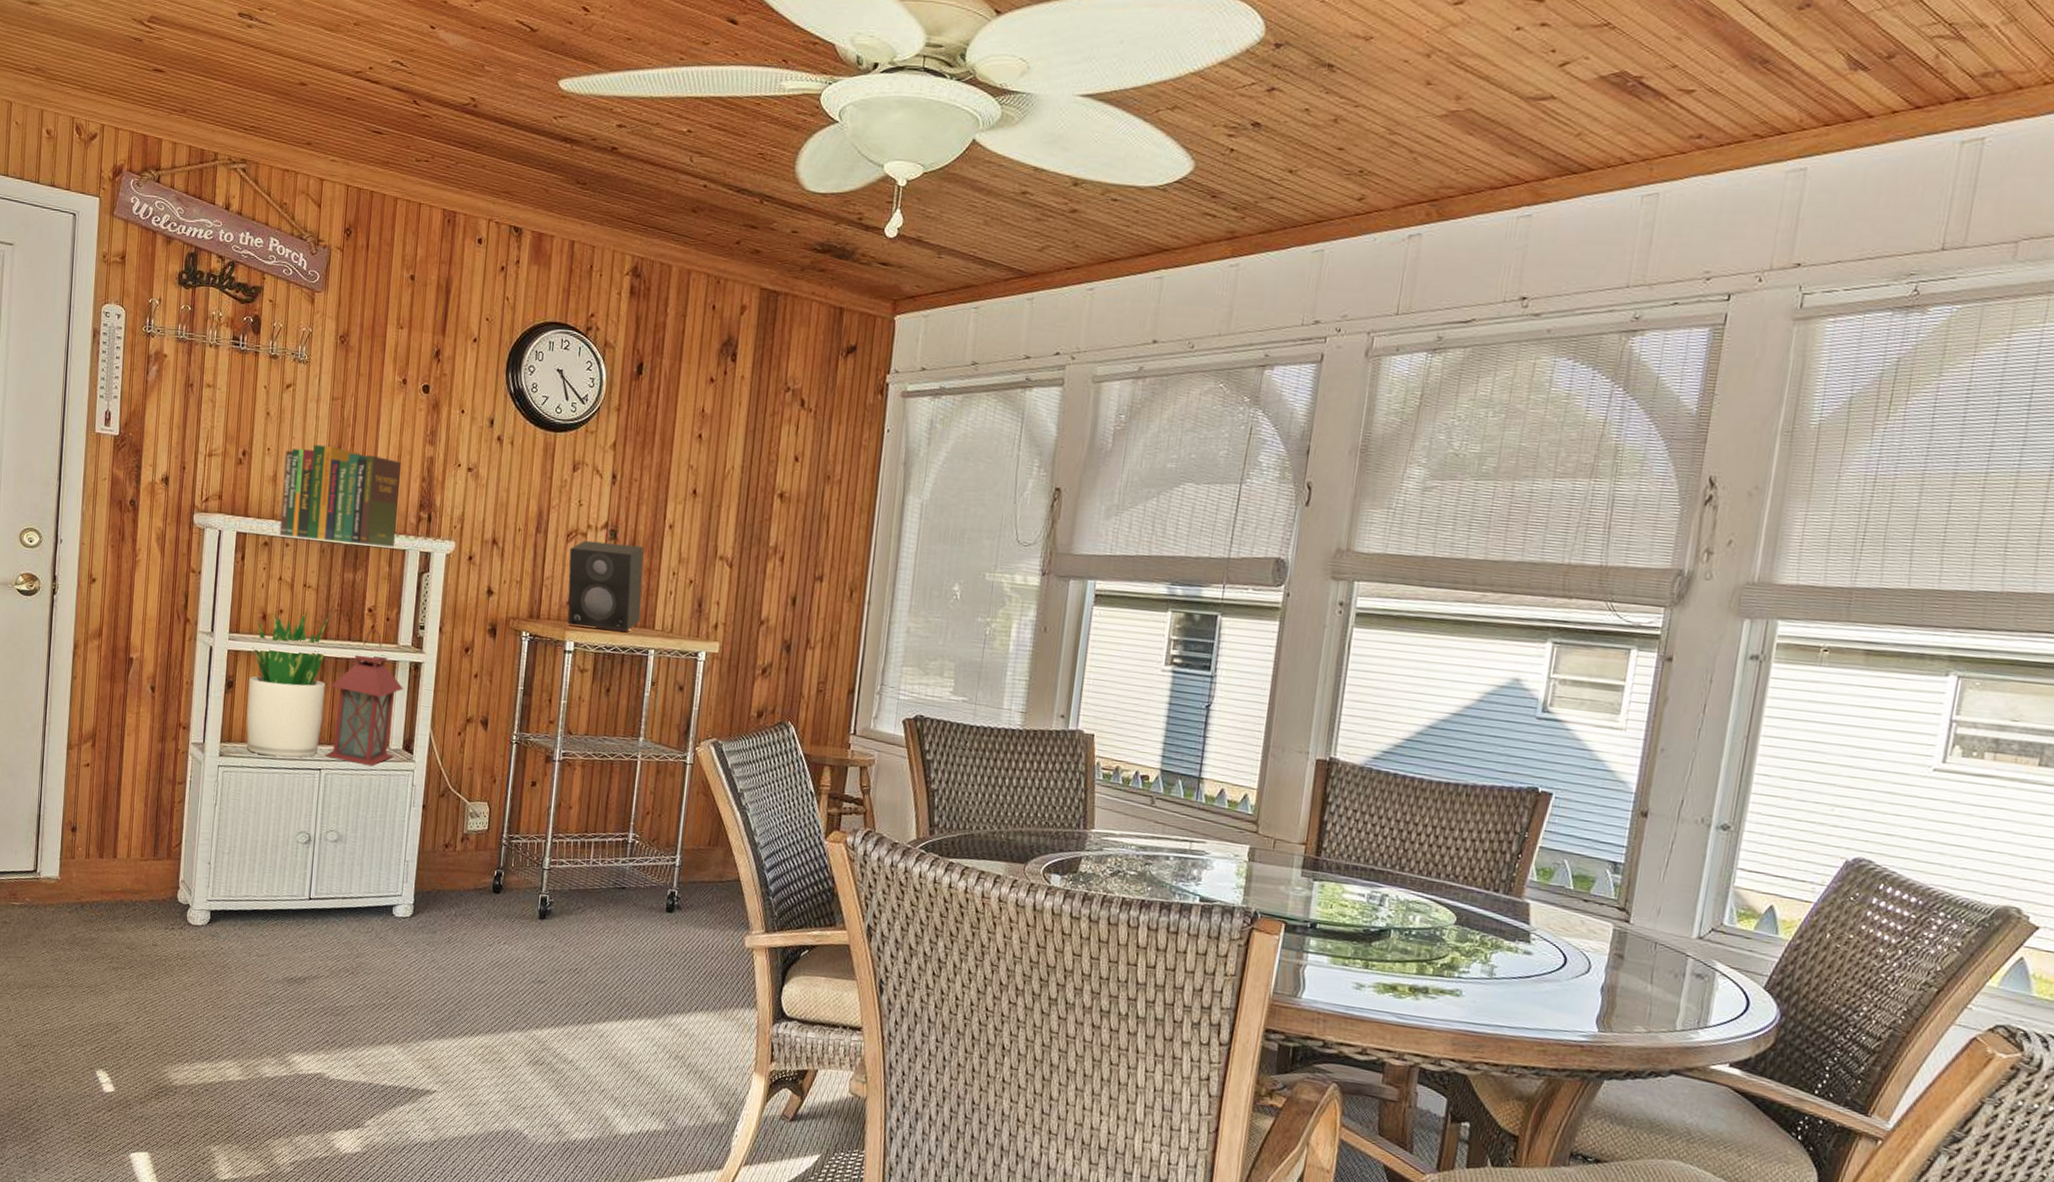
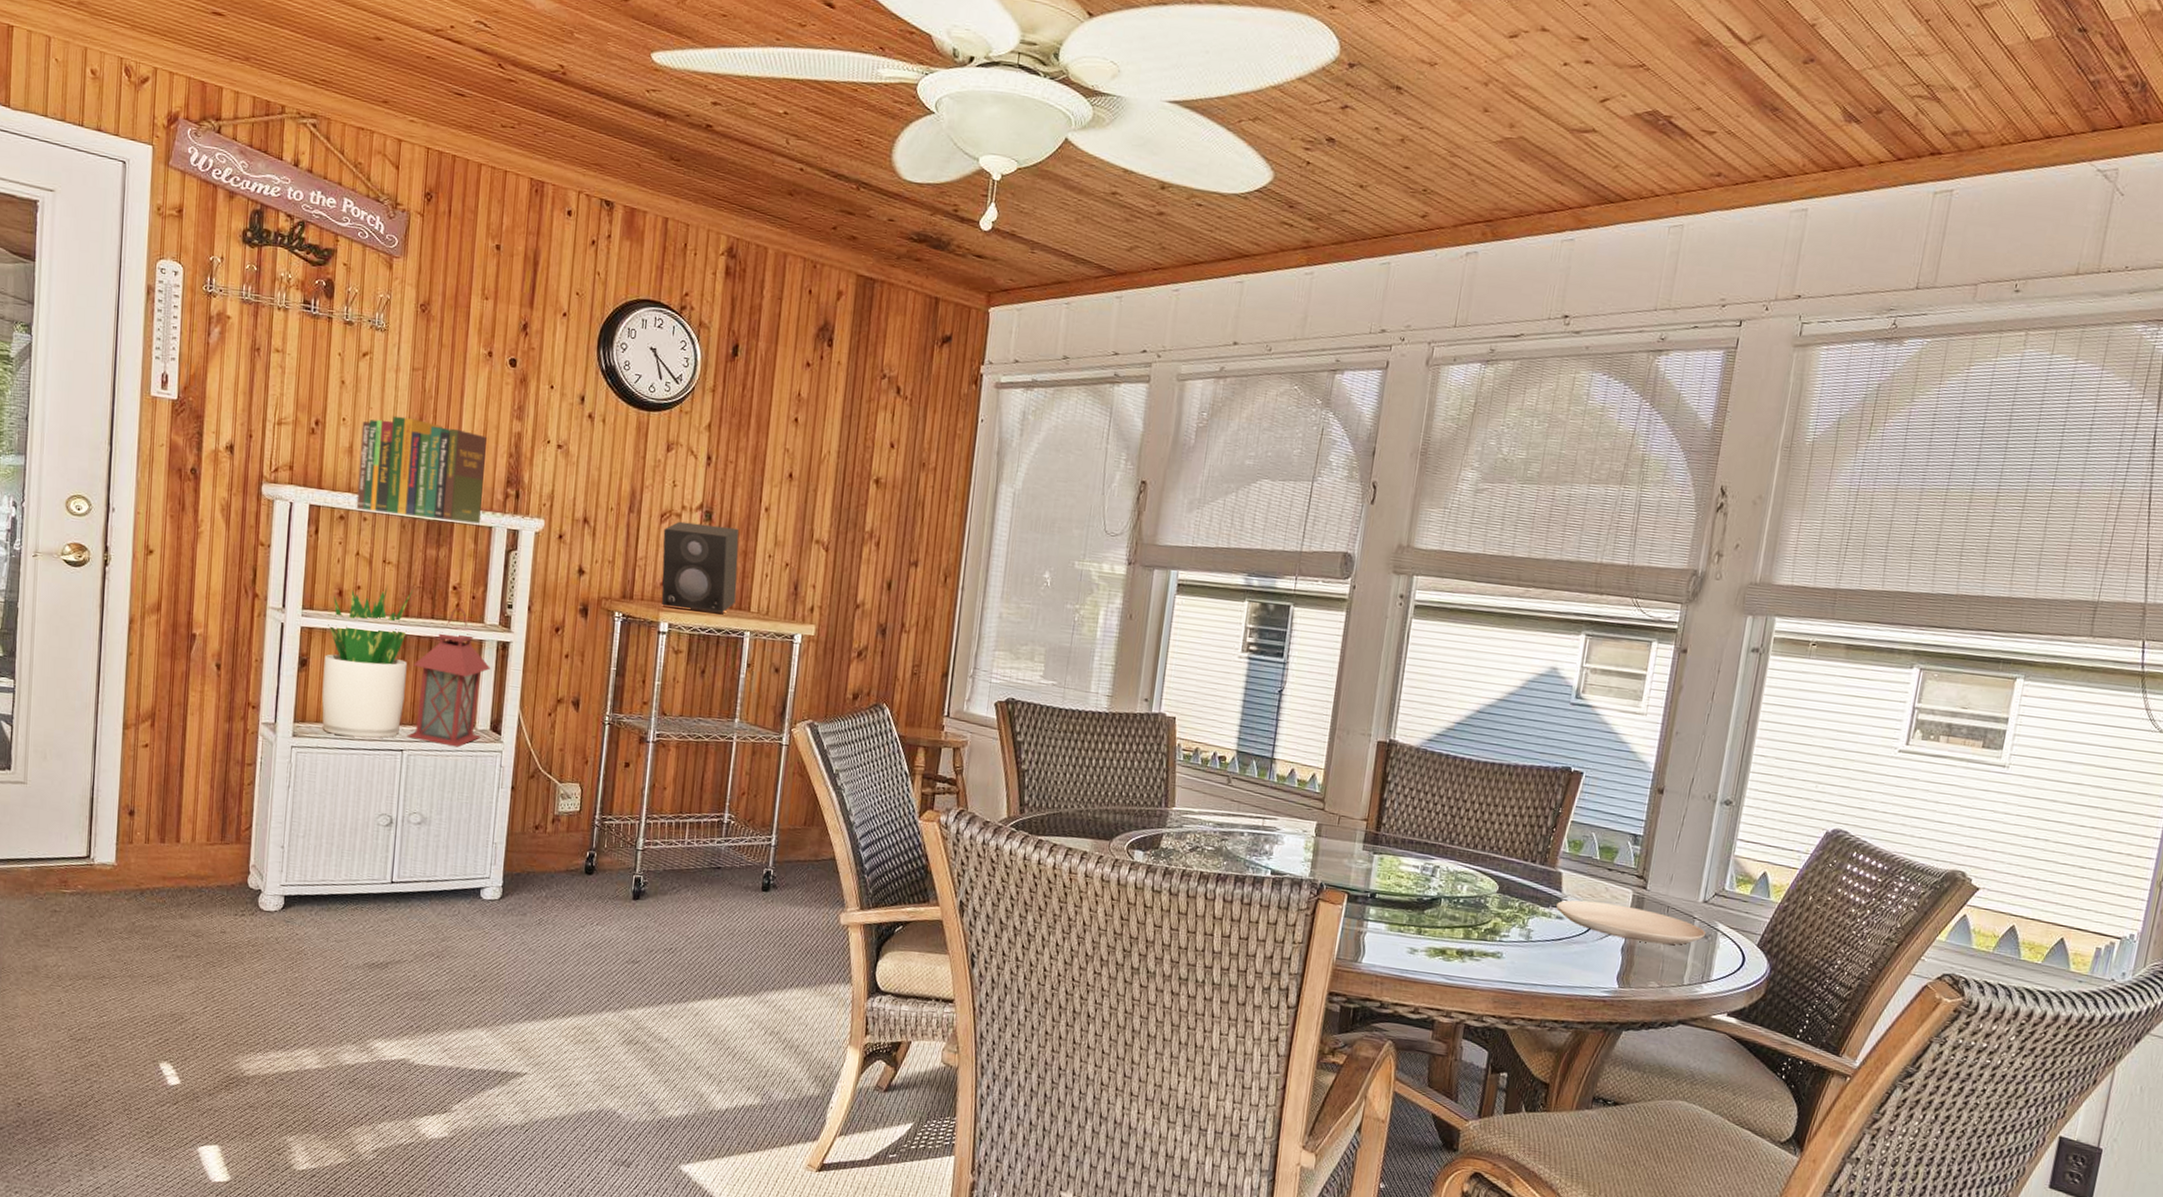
plate: none [1524,933,1702,986] -> present [1556,900,1706,945]

